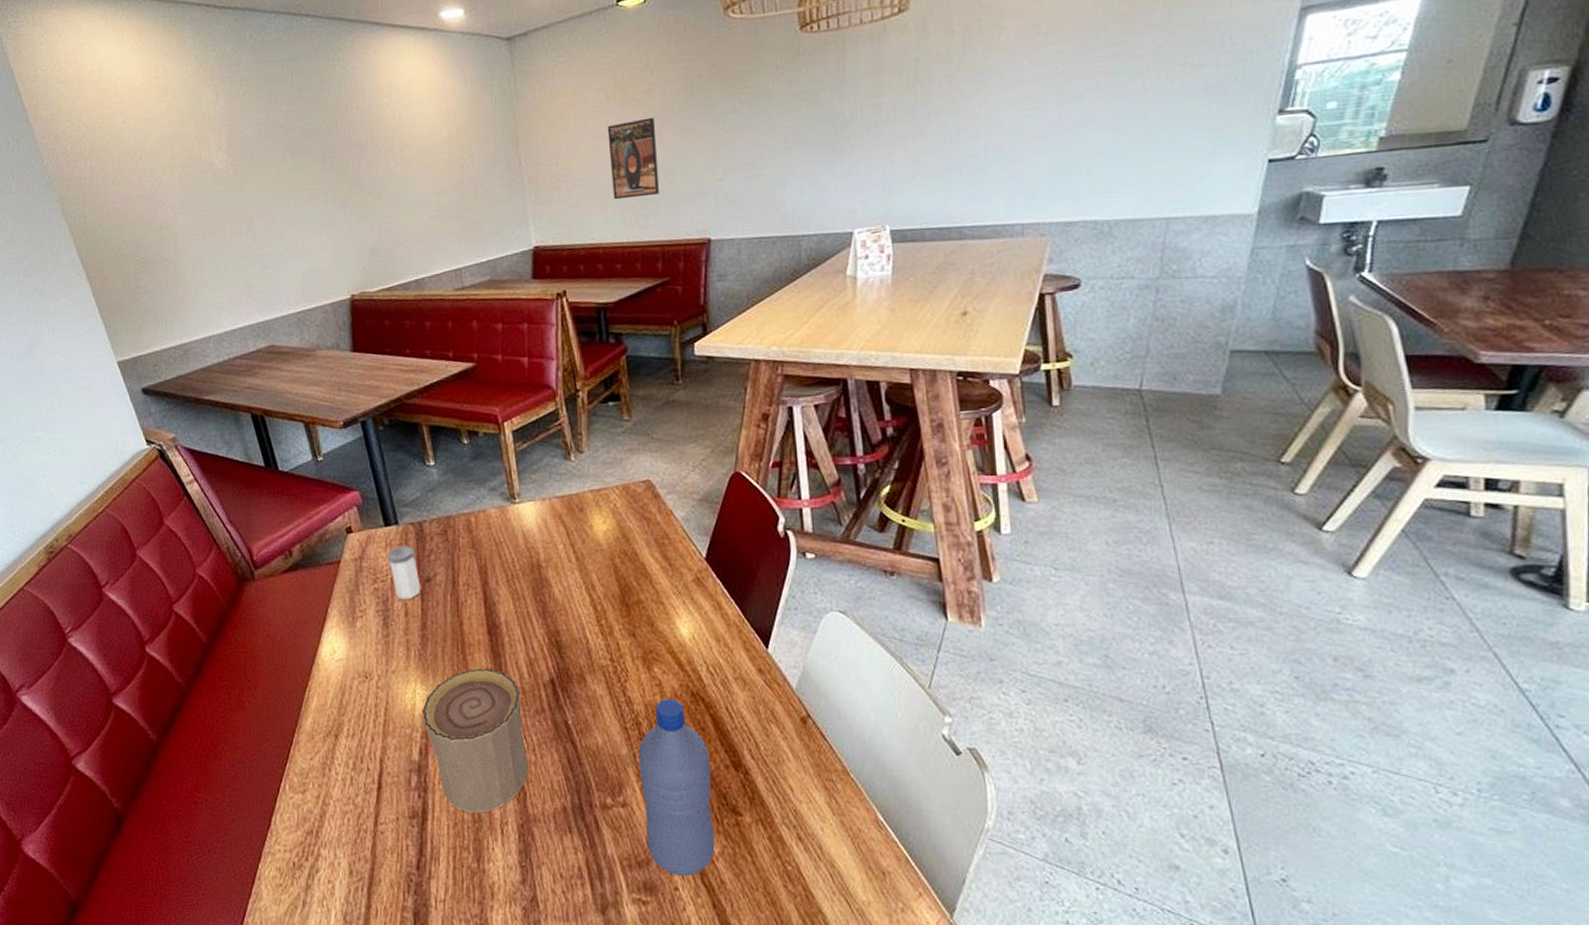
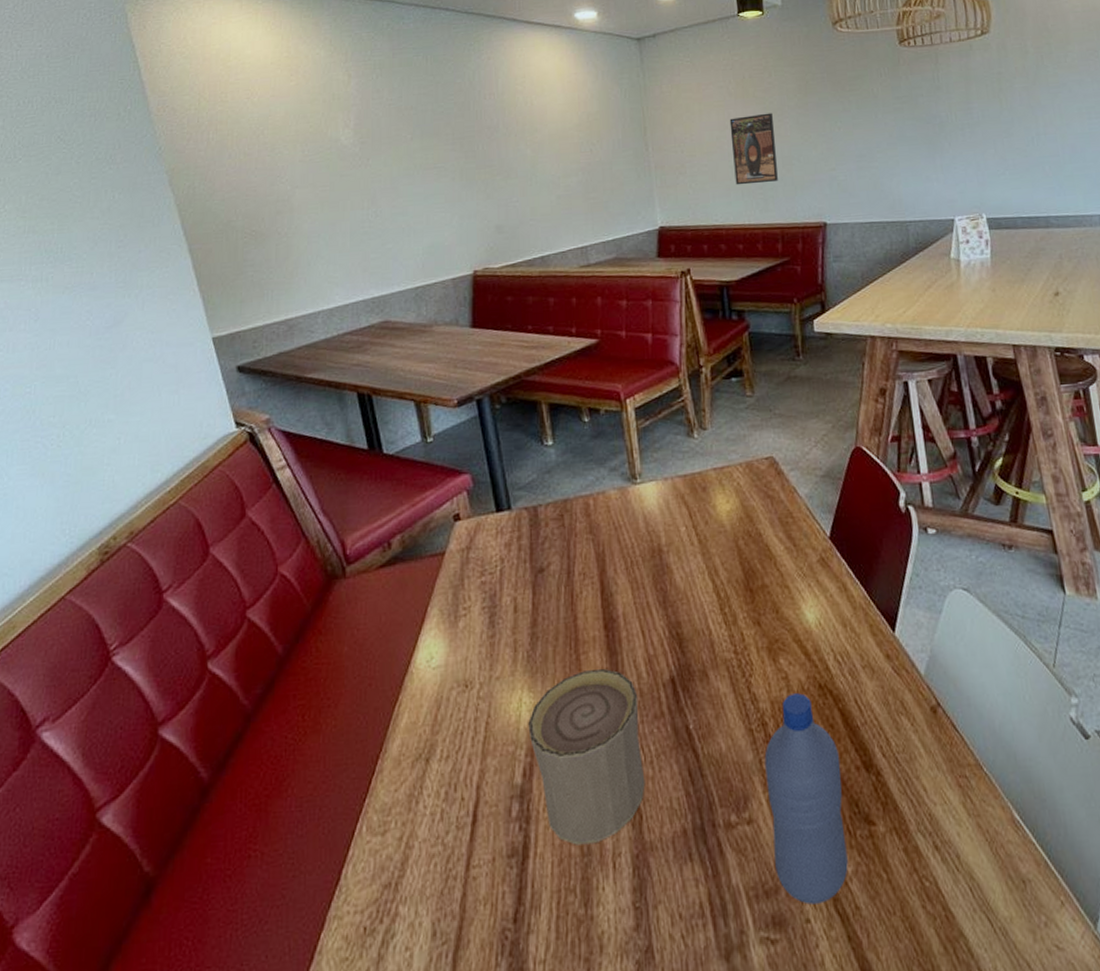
salt shaker: present [386,545,421,600] -> none [496,533,533,594]

